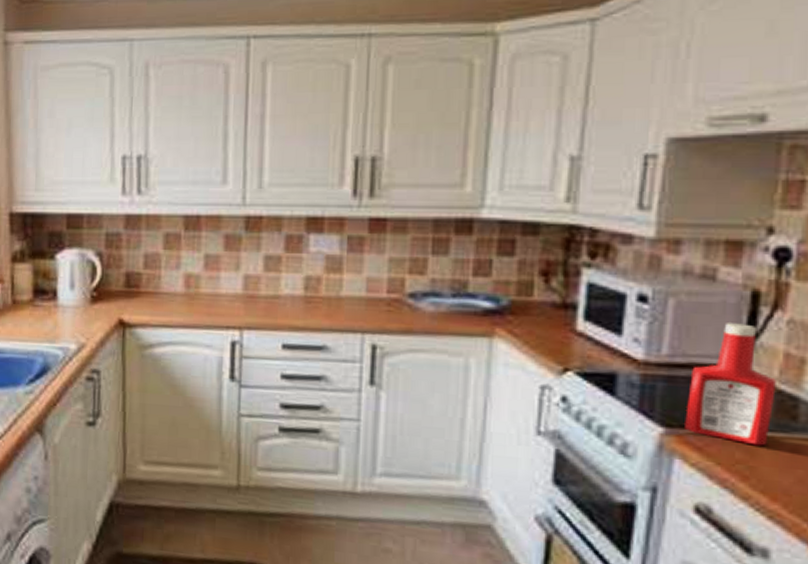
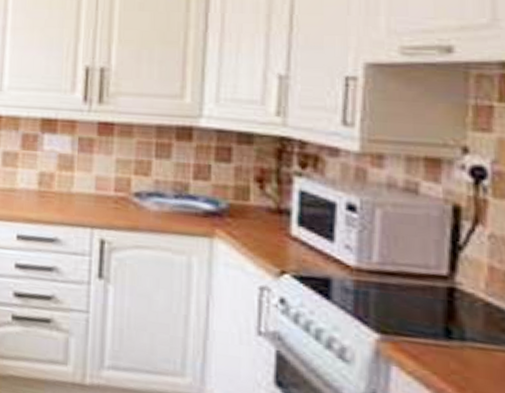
ketchup bottle: present [685,323,776,446] -> none [399,234,484,358]

